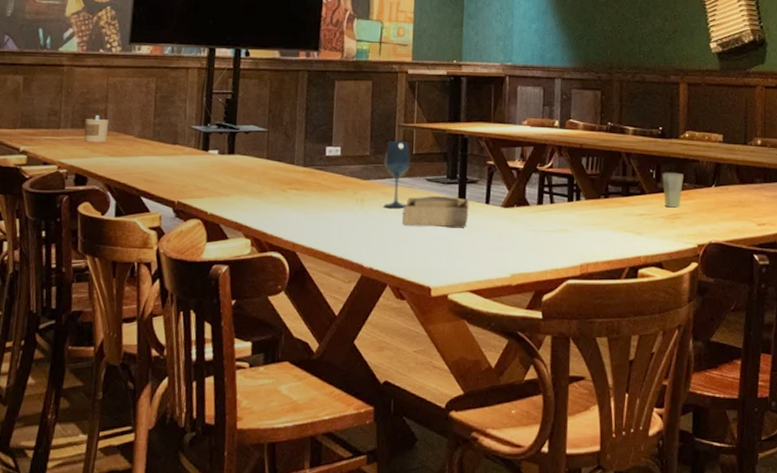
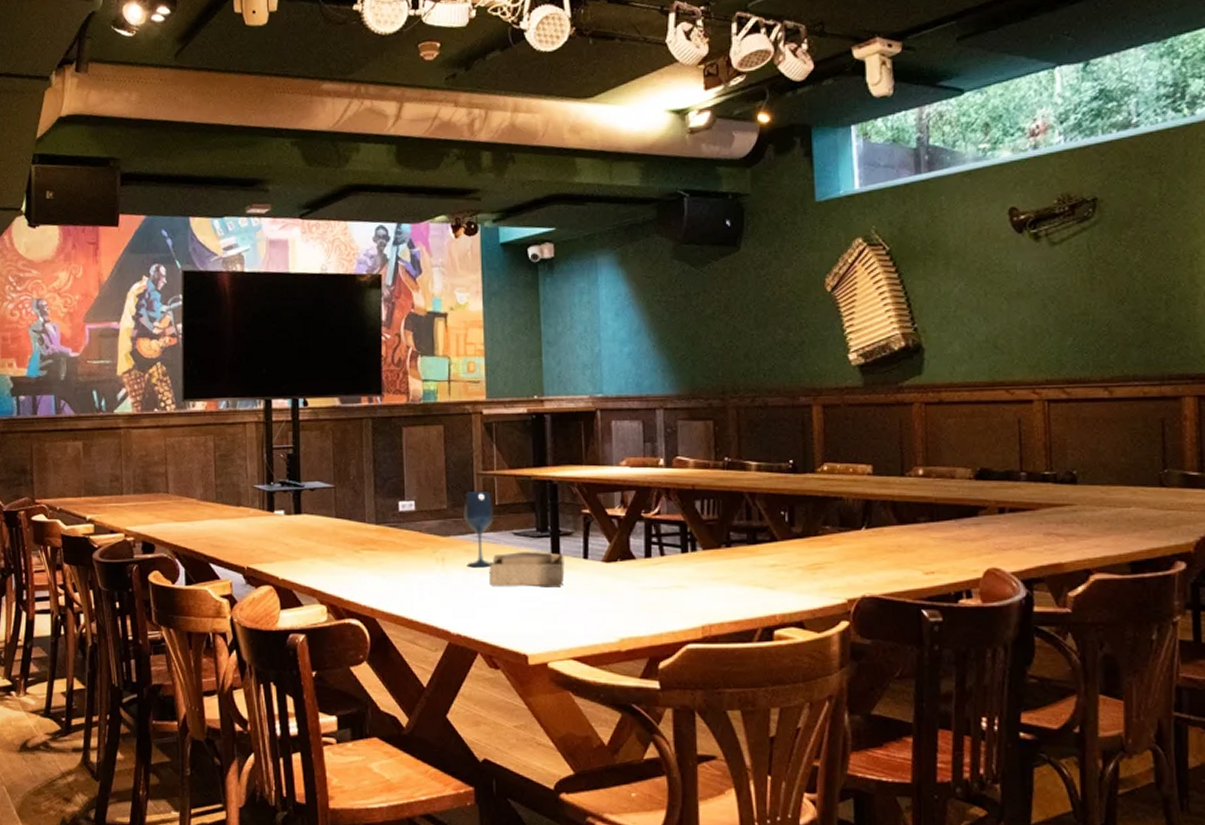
candle: present [83,115,110,142] -> none [147,479,171,507]
cup: present [662,173,684,208] -> none [796,514,824,556]

